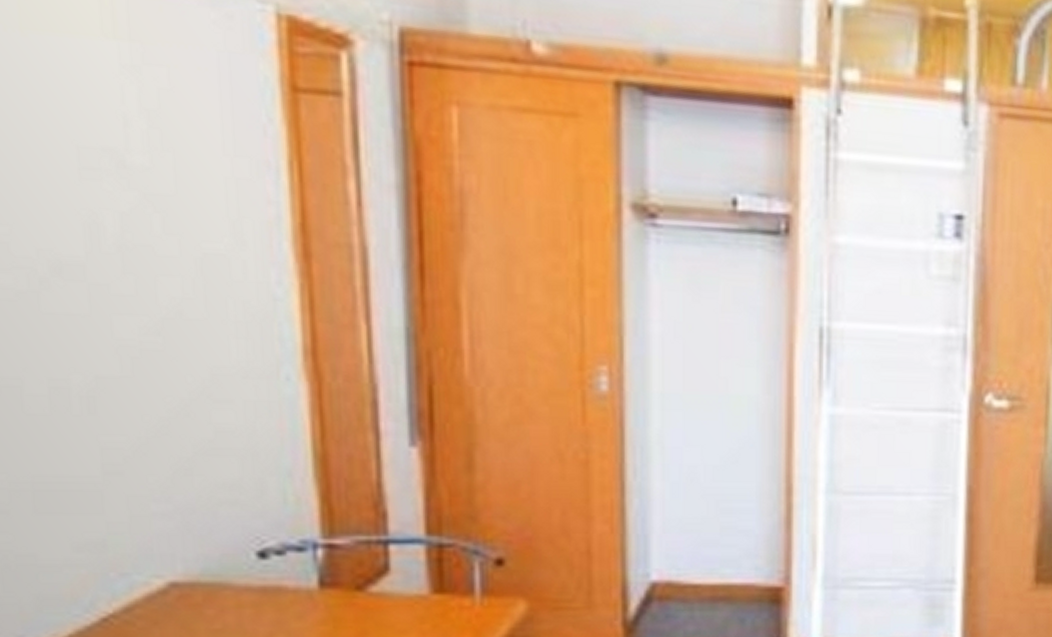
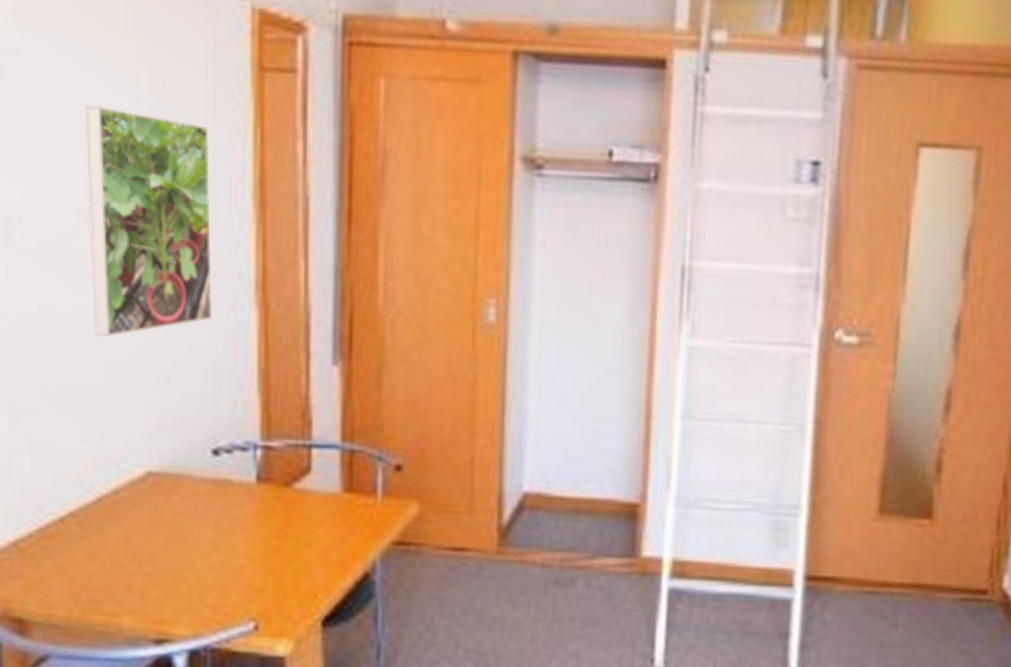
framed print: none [49,126,247,419] -> present [85,104,213,337]

